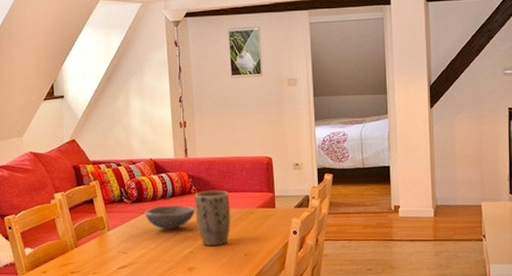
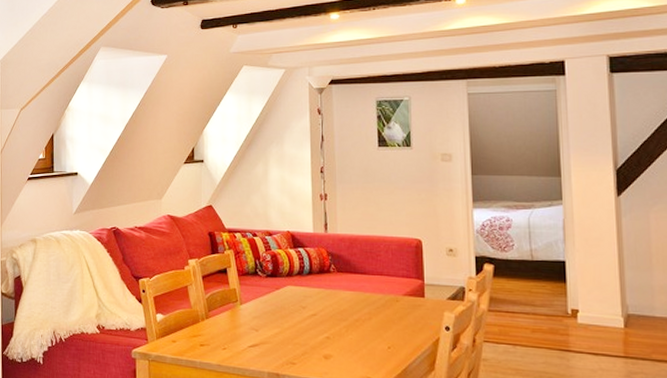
bowl: present [145,205,195,229] -> none [279,283,334,309]
plant pot: present [194,190,231,247] -> none [333,270,373,334]

